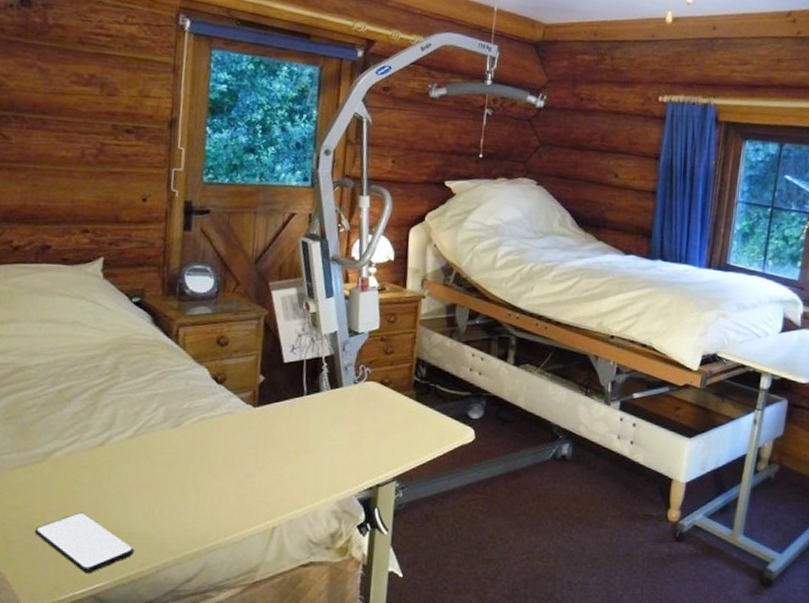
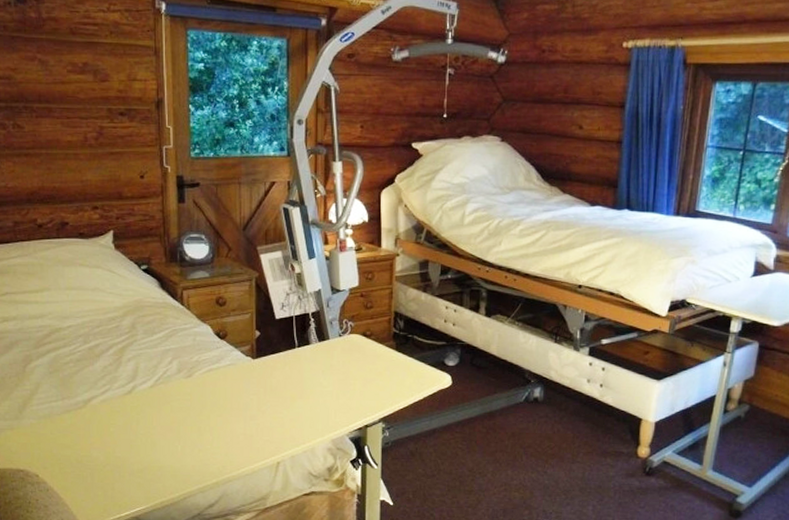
smartphone: present [34,512,135,574] -> none [83,449,165,500]

